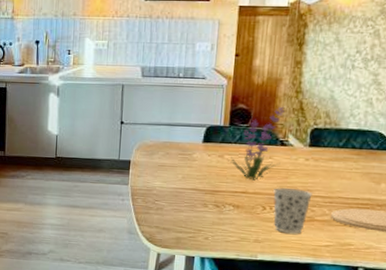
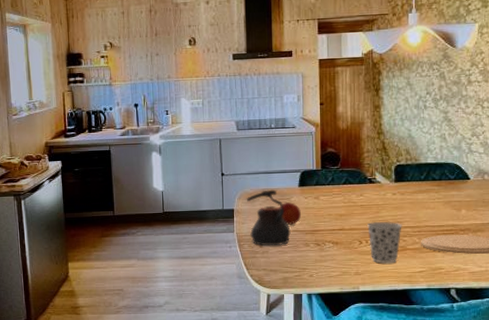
teapot: none [144,143,189,204] -> present [246,189,291,246]
fruit: none [179,158,202,183] -> present [279,202,301,225]
plant: present [228,106,285,180] -> none [323,147,371,218]

